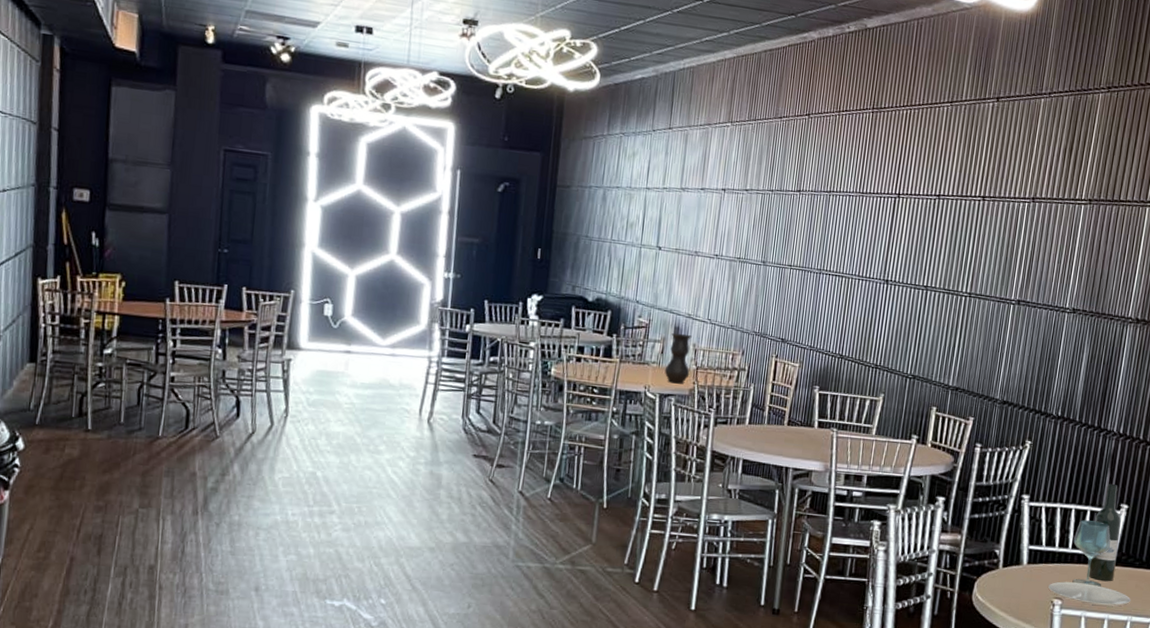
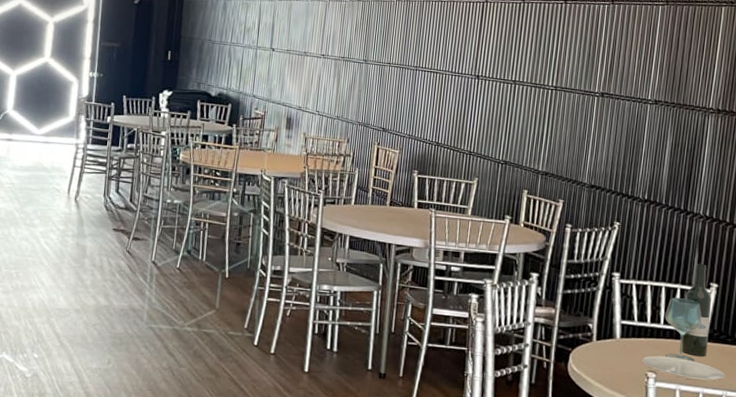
vase: present [664,332,692,384] -> none [278,123,302,168]

